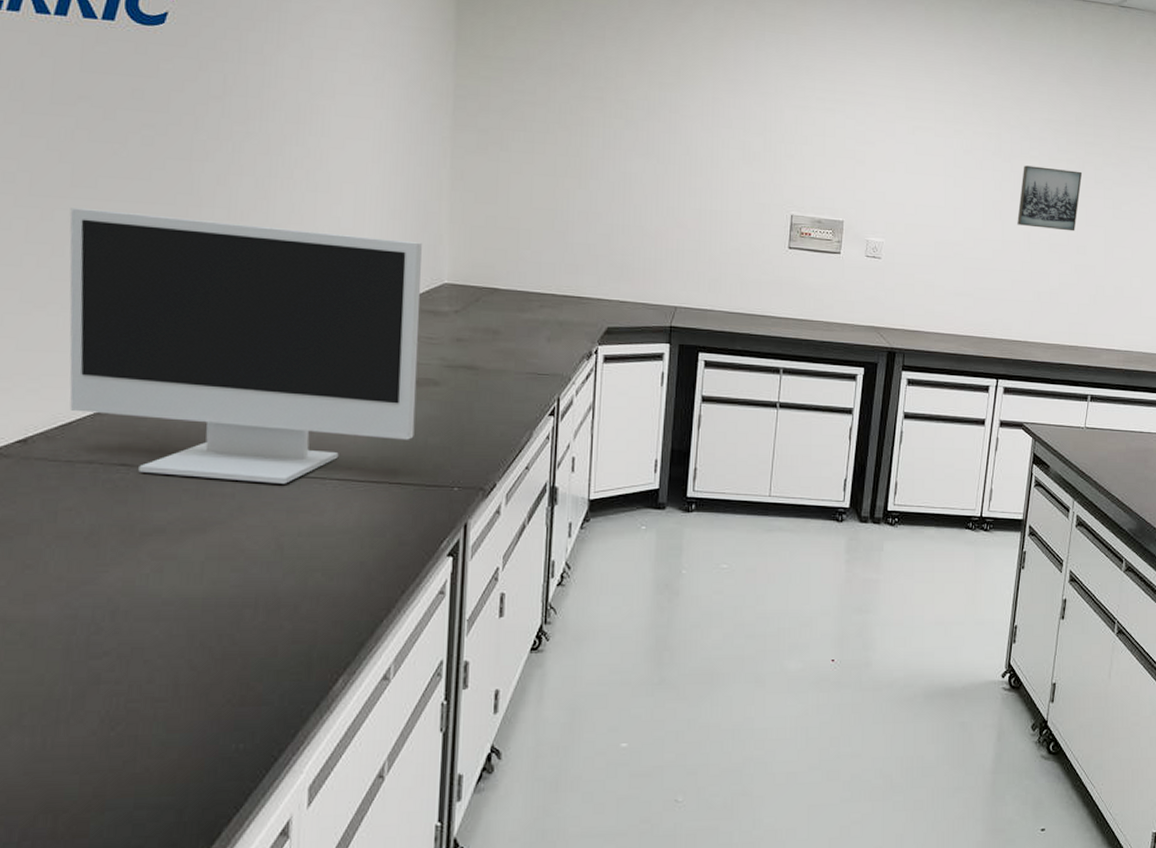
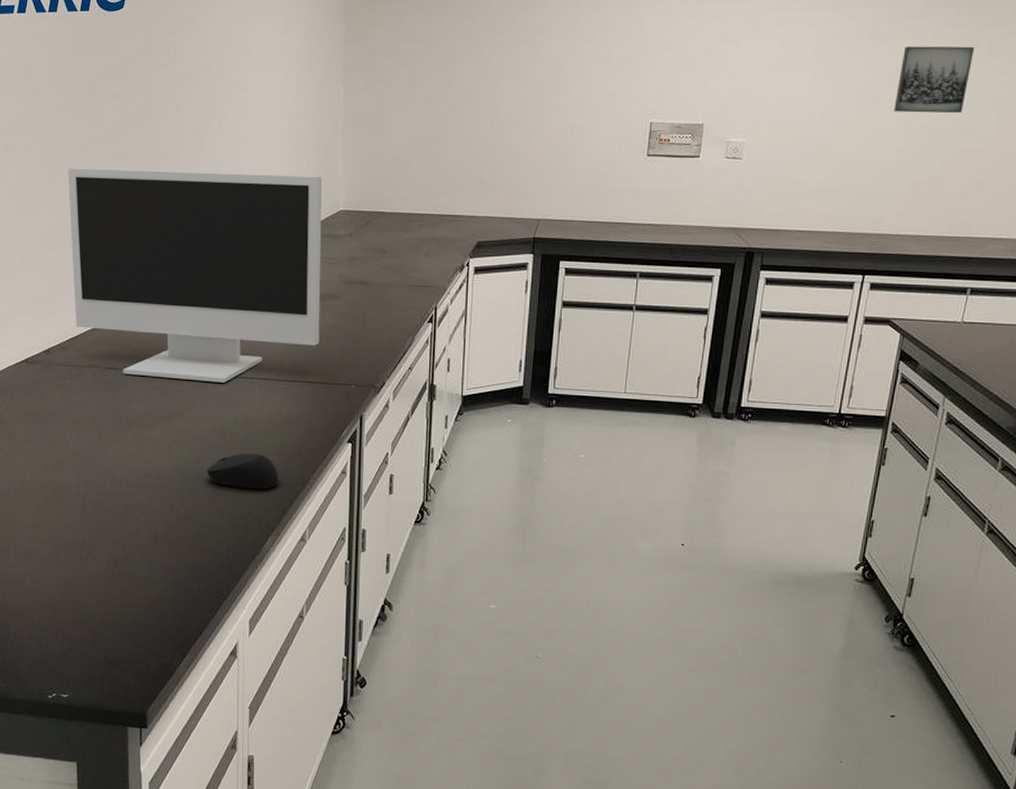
computer mouse: none [255,571,356,618] -> present [206,453,279,490]

